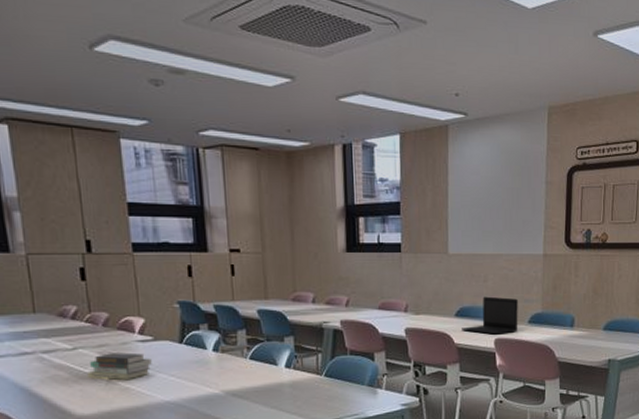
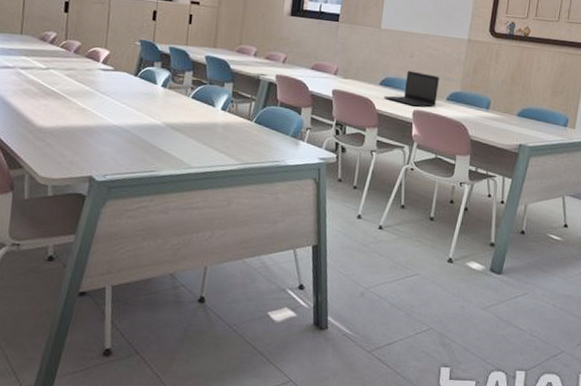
books: present [88,352,152,381] -> none [54,76,109,102]

